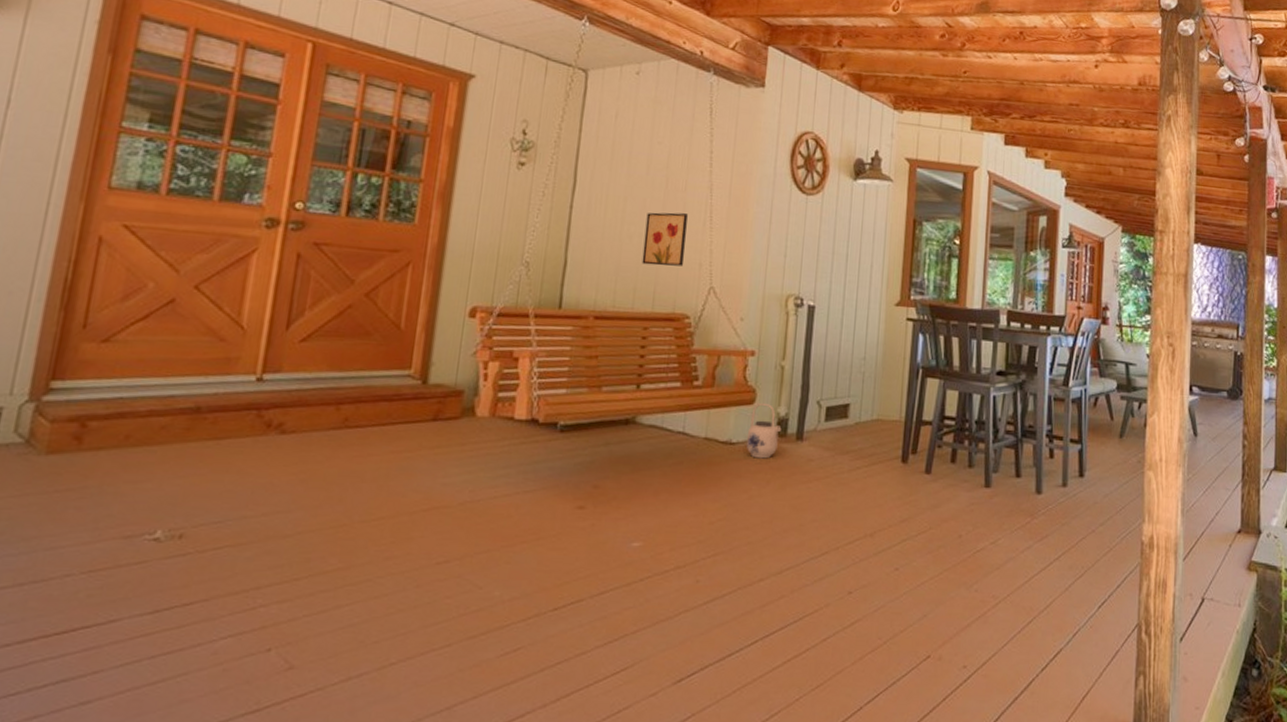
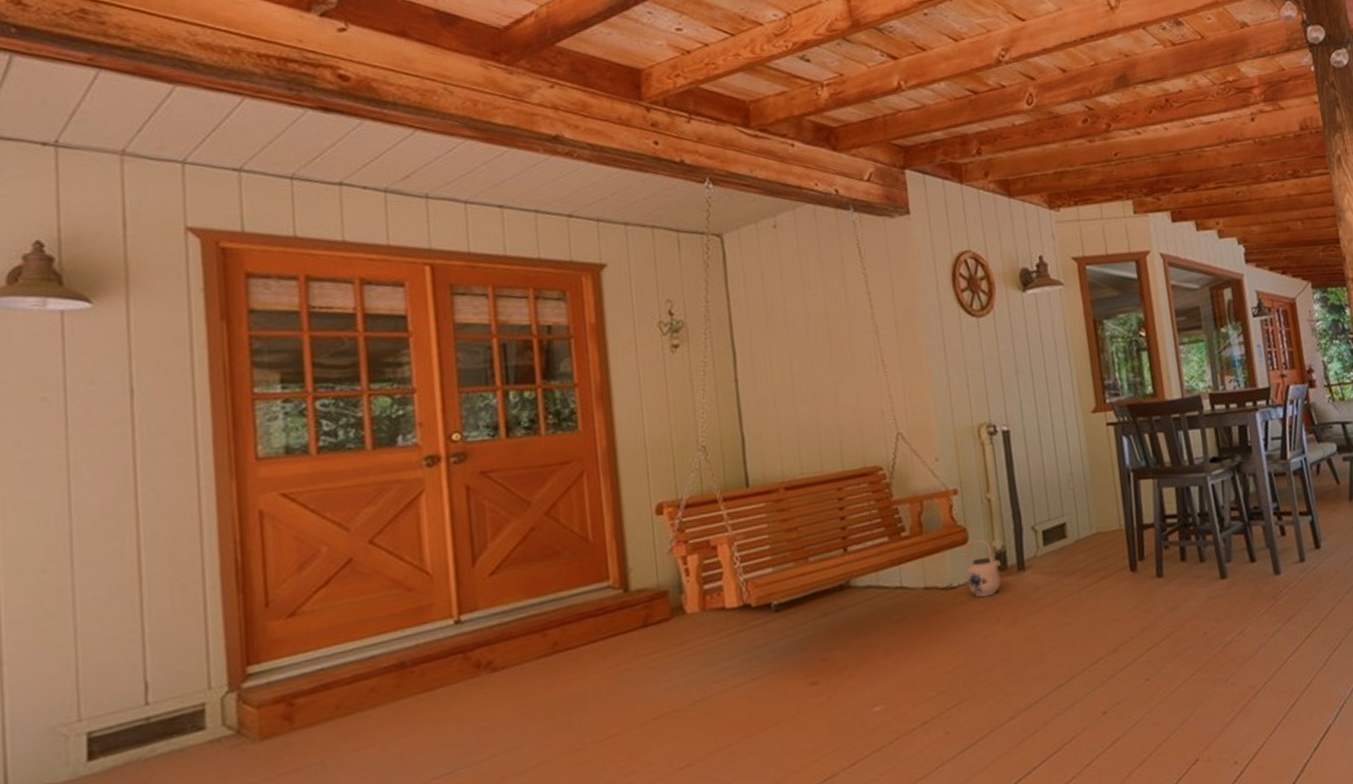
wall art: present [641,212,688,266] -> none [816,362,865,424]

